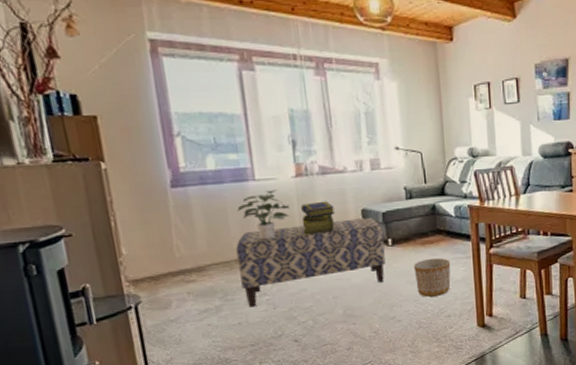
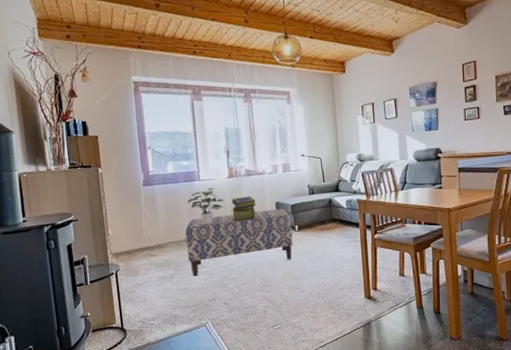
planter: present [413,257,451,297] -> none [314,241,343,272]

